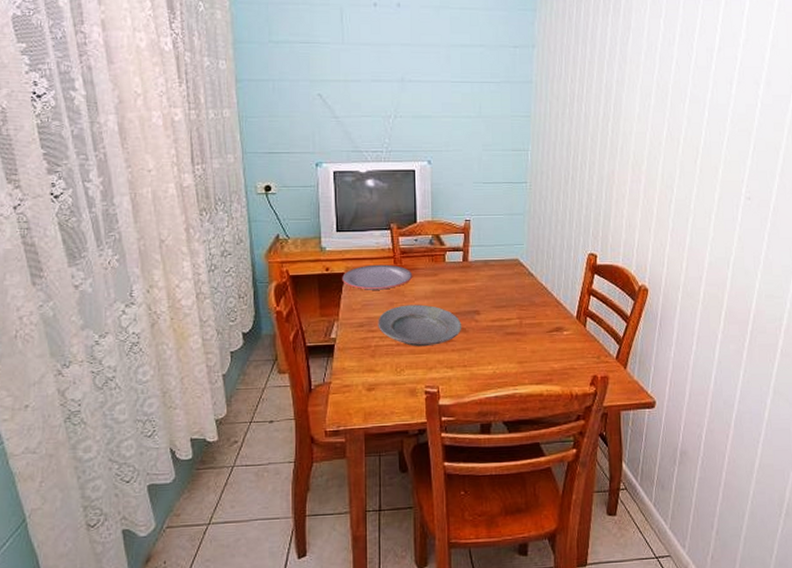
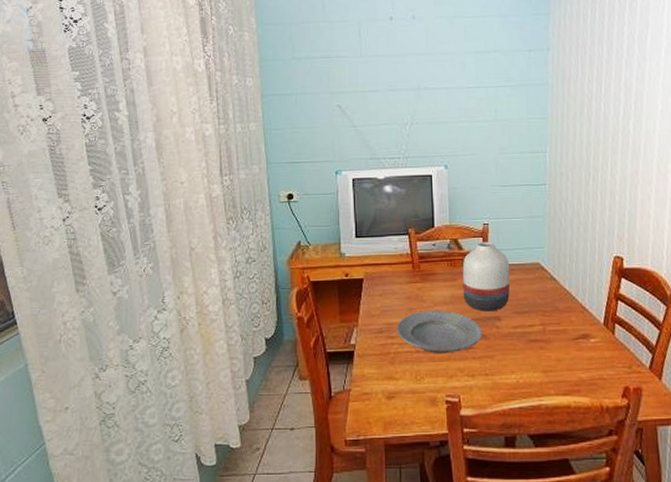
plate: present [342,264,413,290] -> none [361,269,432,296]
vase: none [443,237,490,306] -> present [462,241,510,312]

